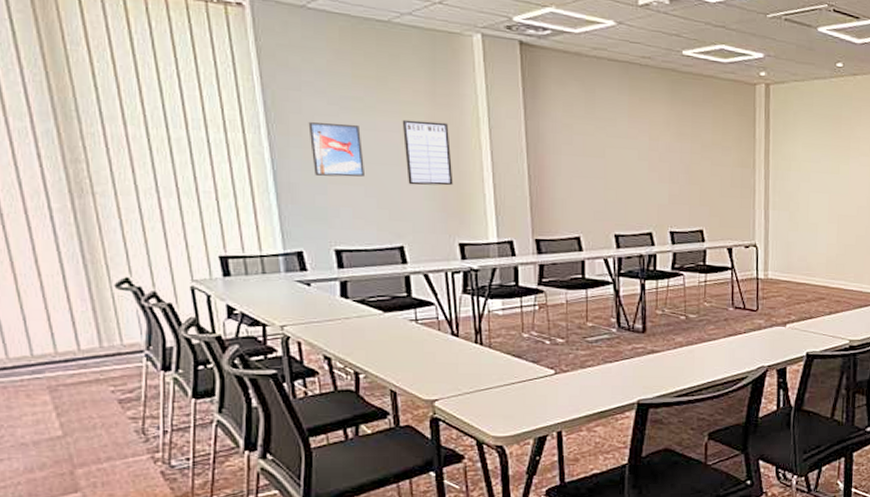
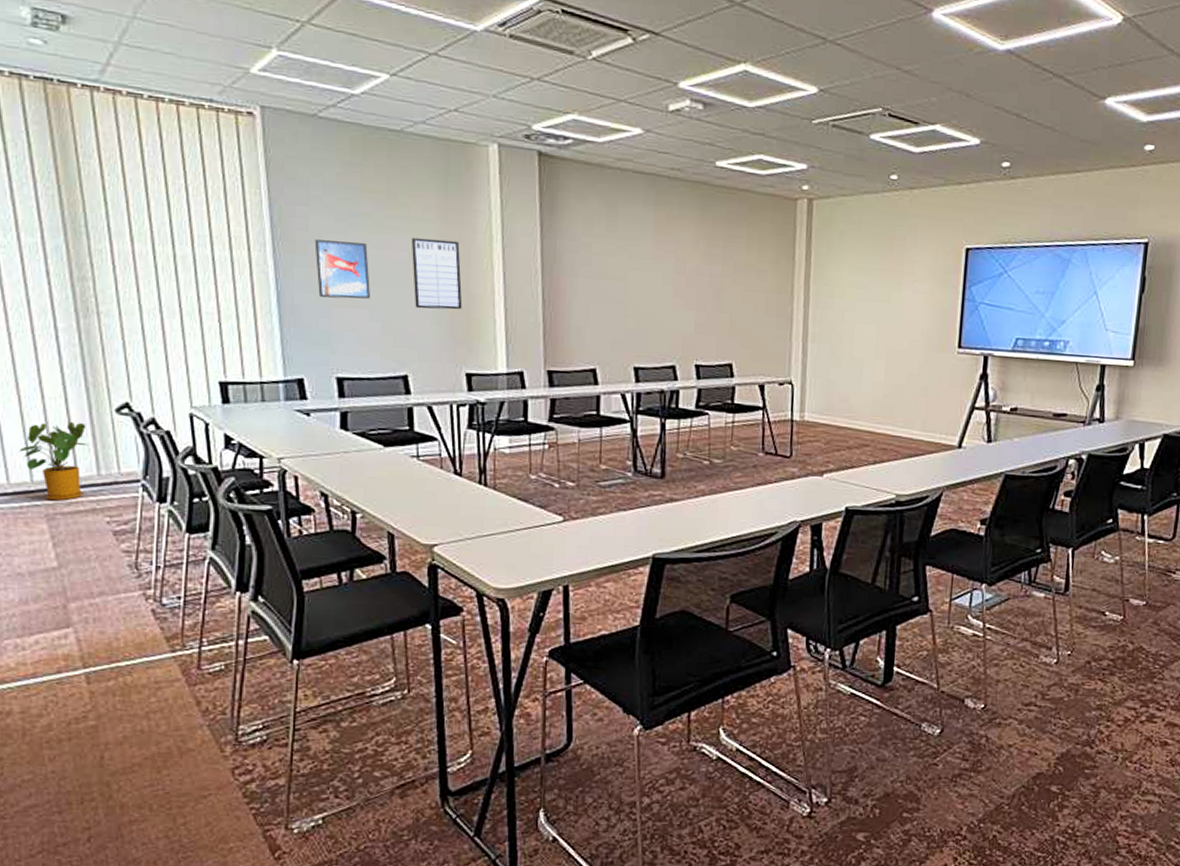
house plant: none [18,297,88,373] -> present [20,421,87,501]

